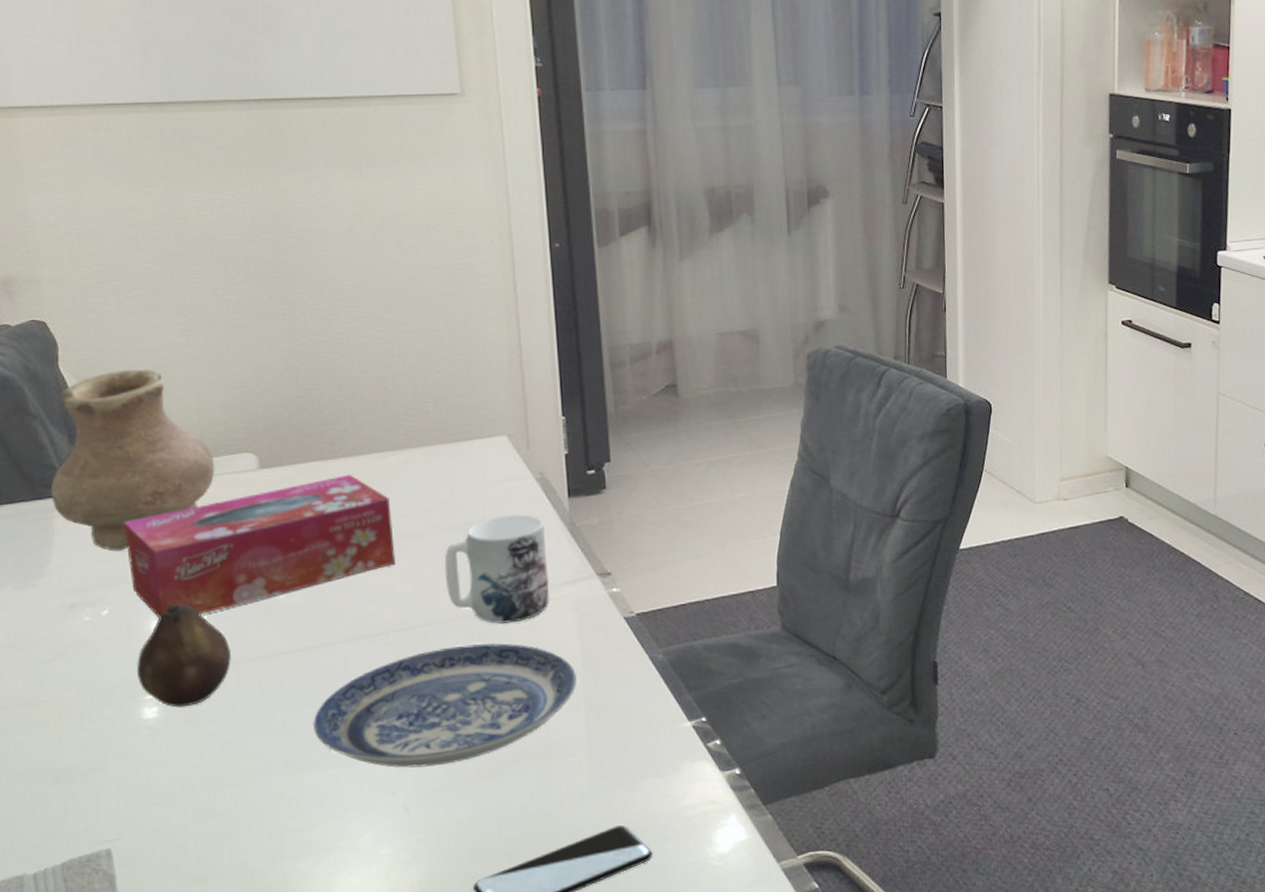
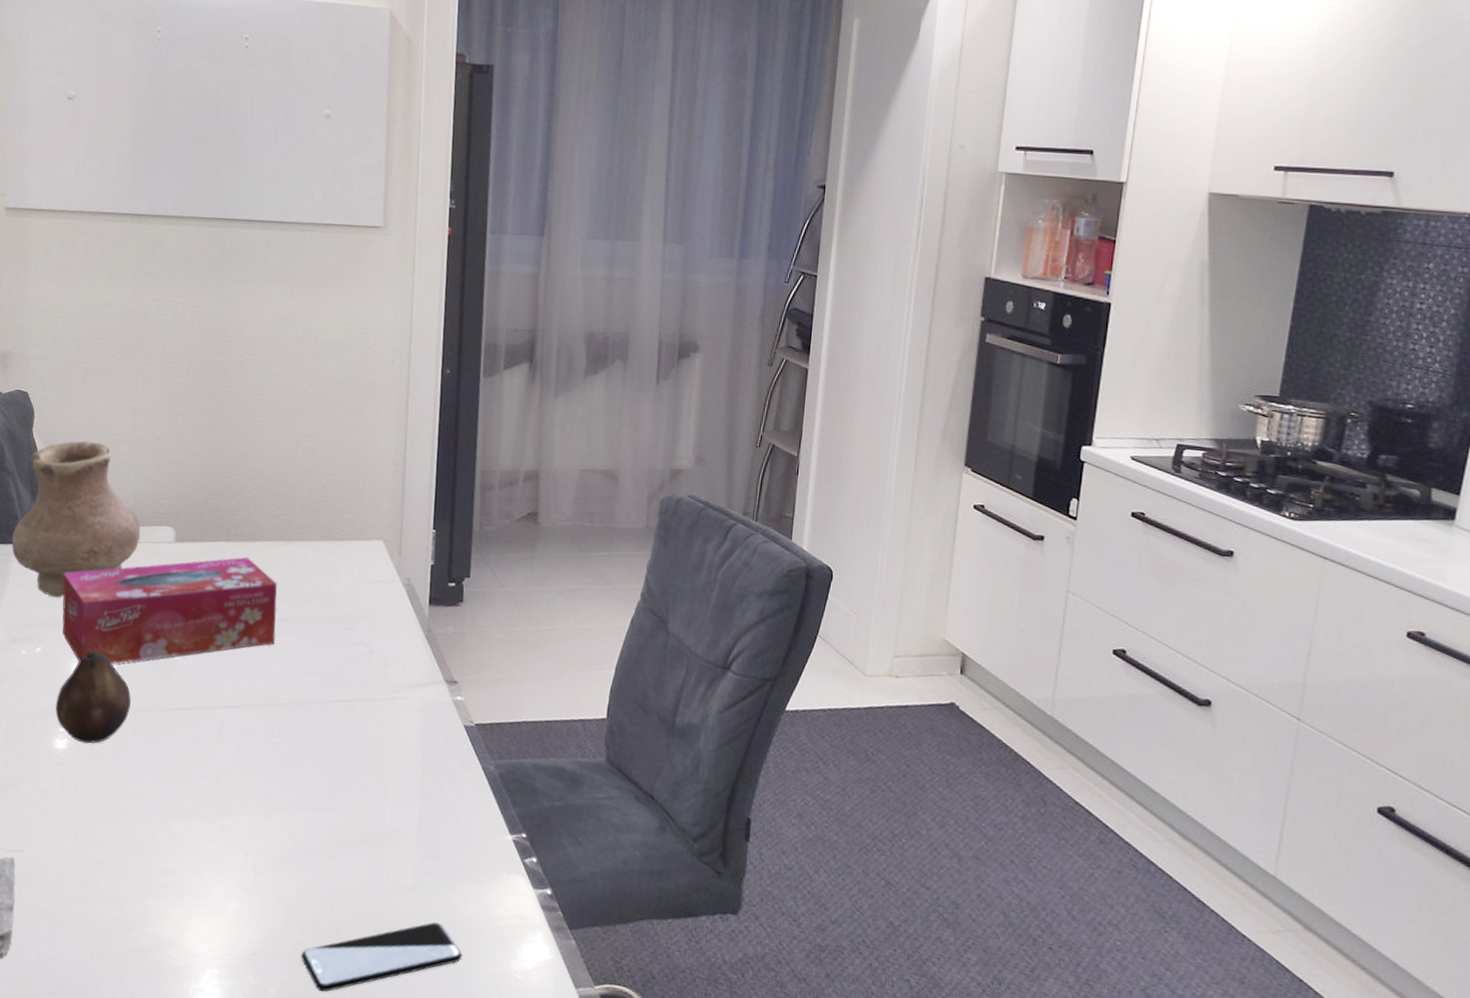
plate: present [313,643,577,768] -> none [188,727,415,836]
mug: present [444,515,550,624] -> none [314,614,405,714]

